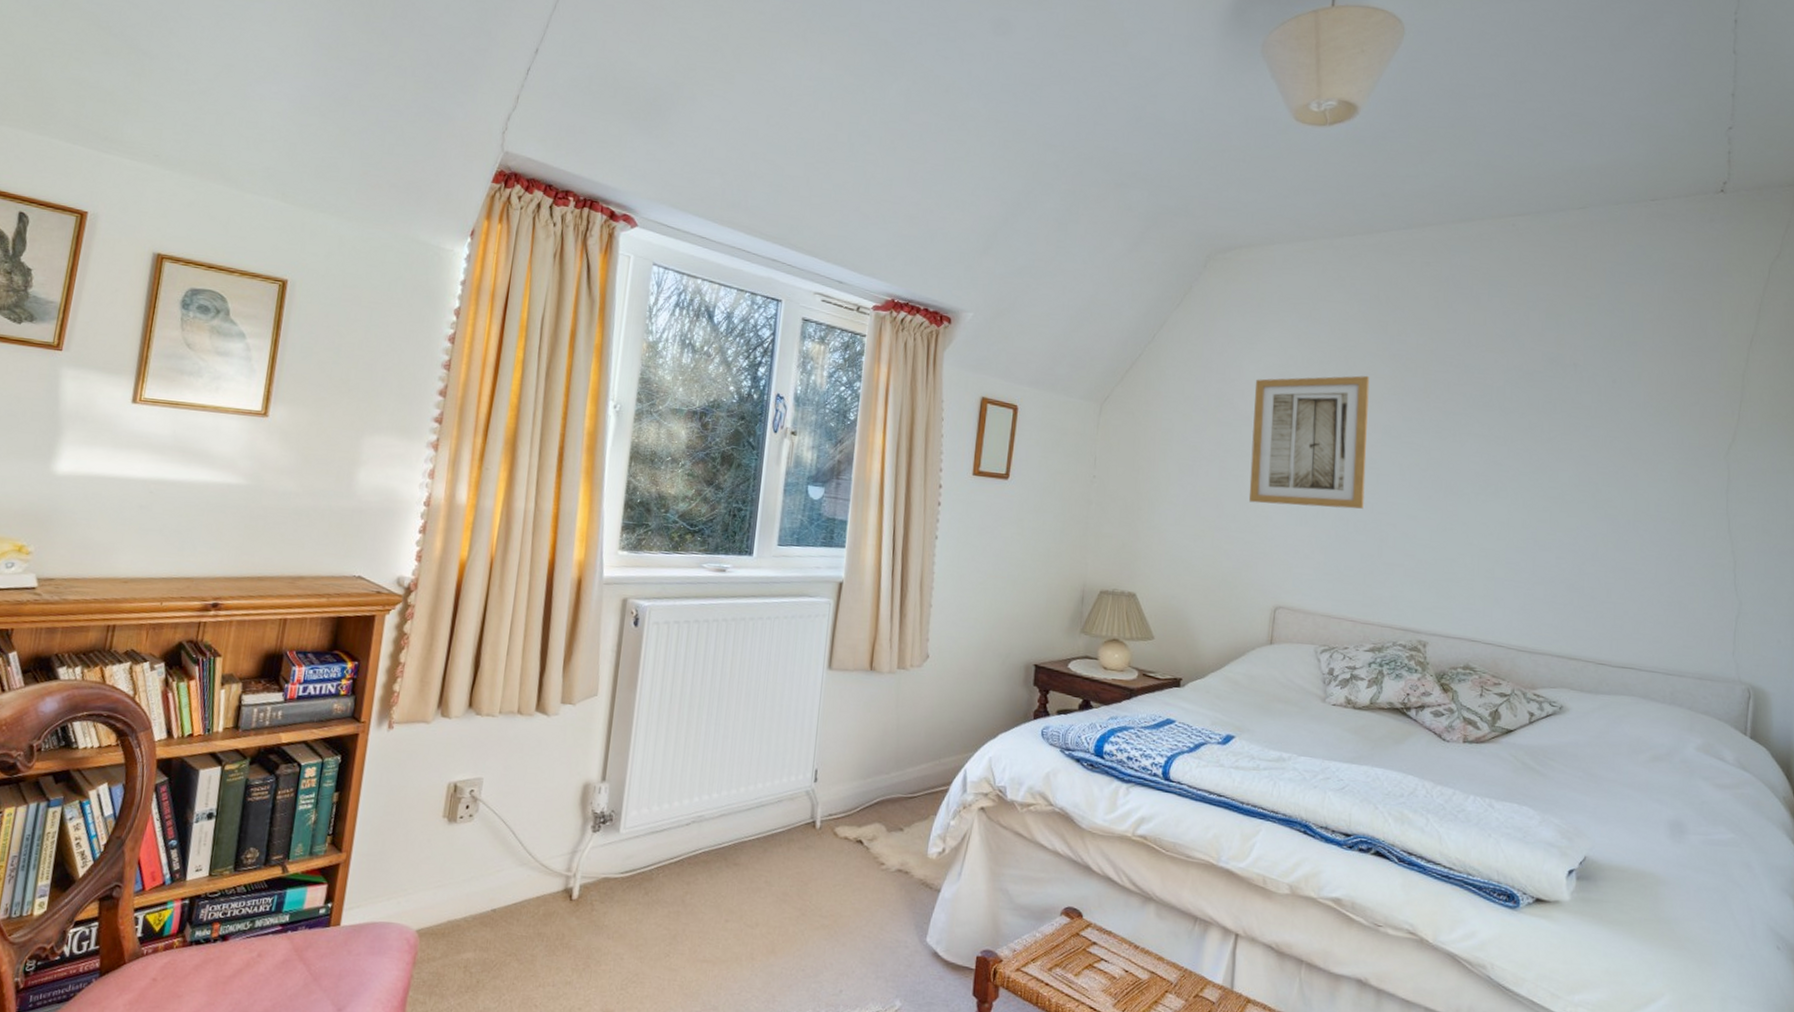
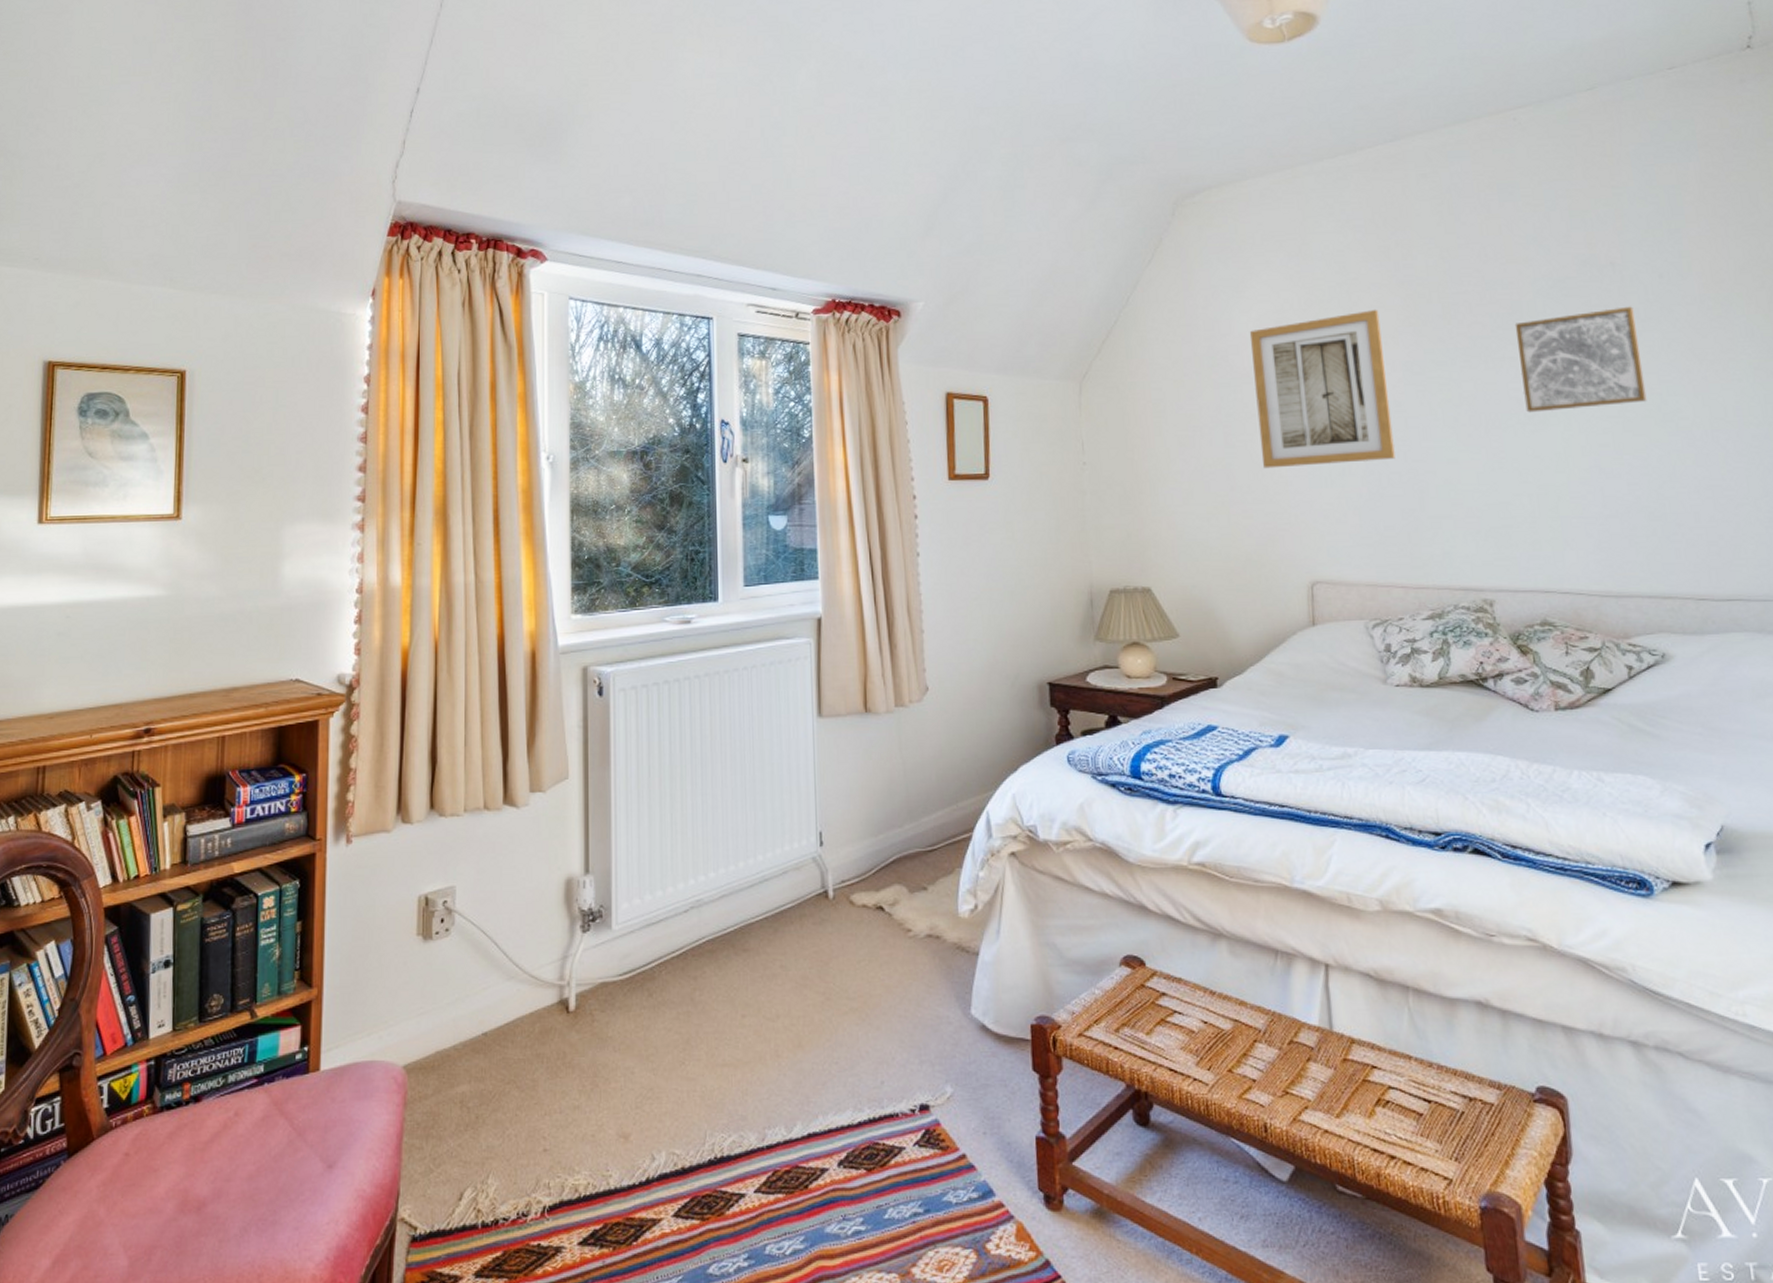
wall art: none [1481,403,1587,489] -> present [1514,306,1647,413]

